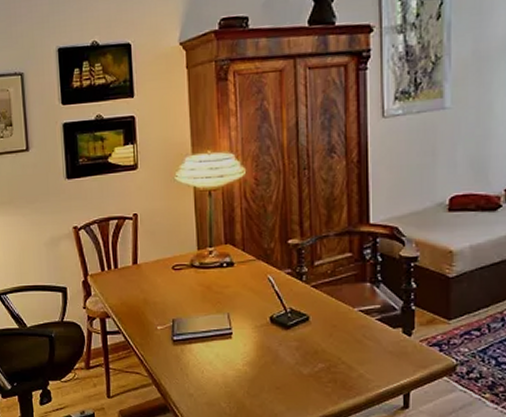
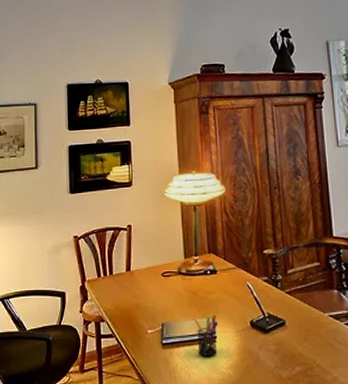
pen holder: none [207,310,235,353] -> present [194,314,219,356]

